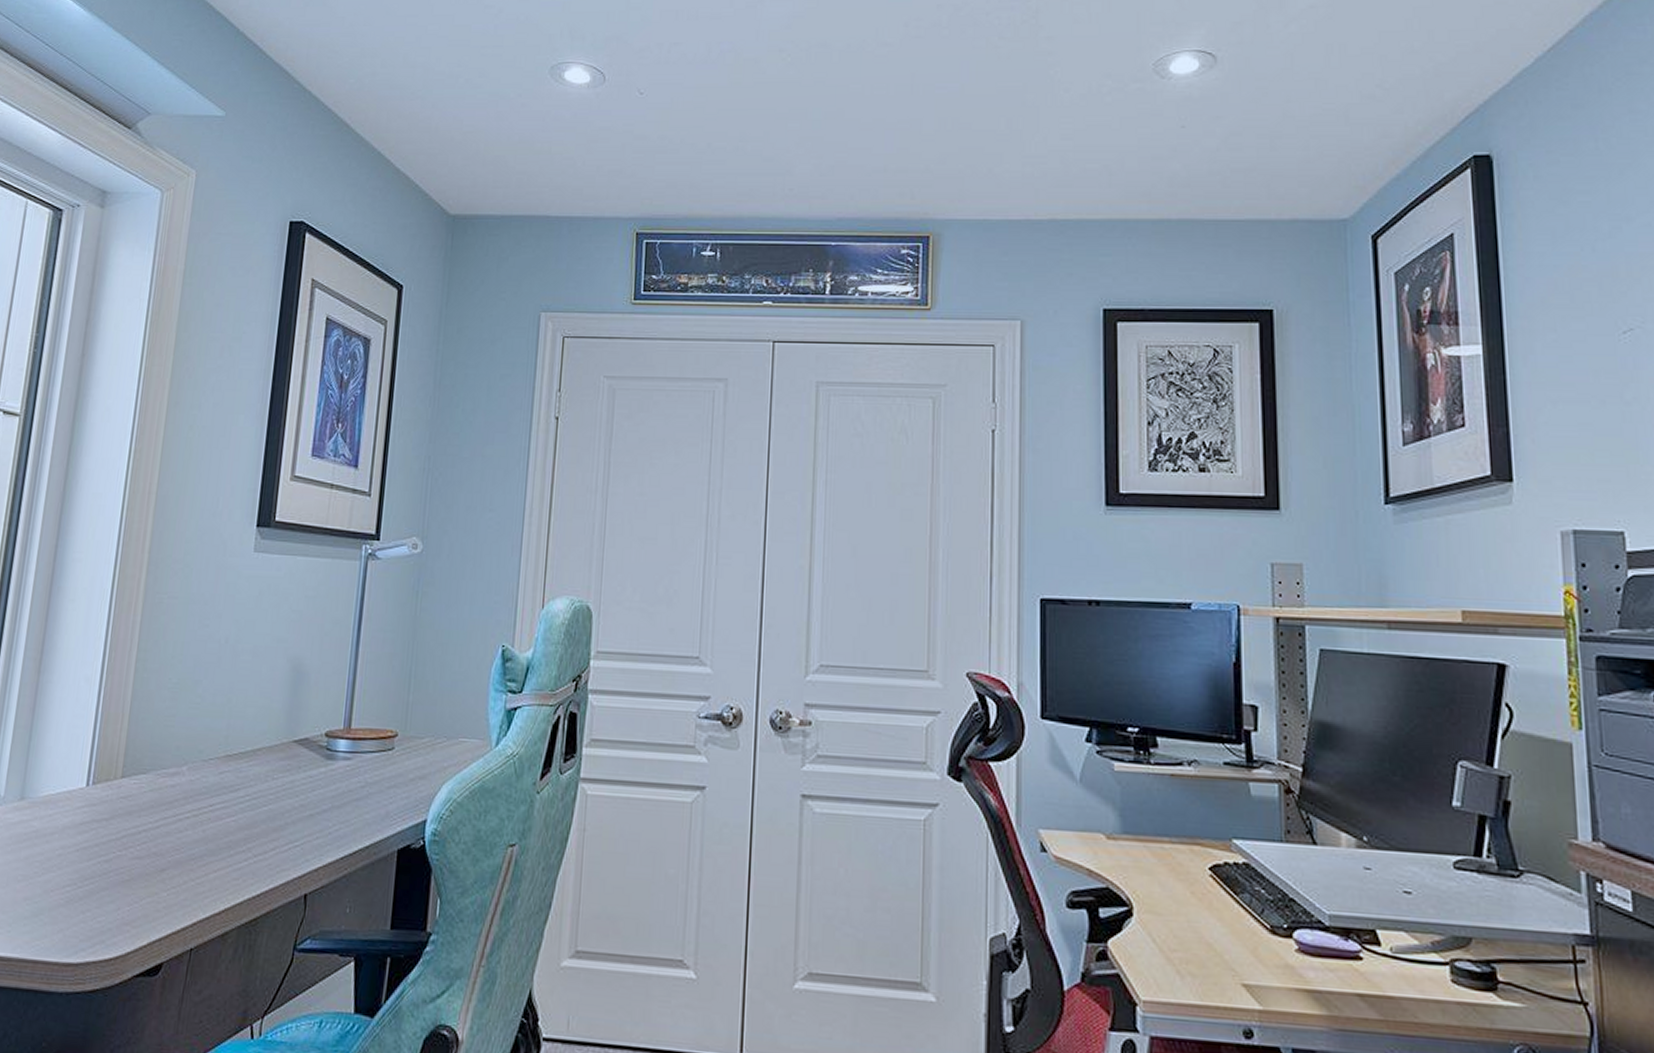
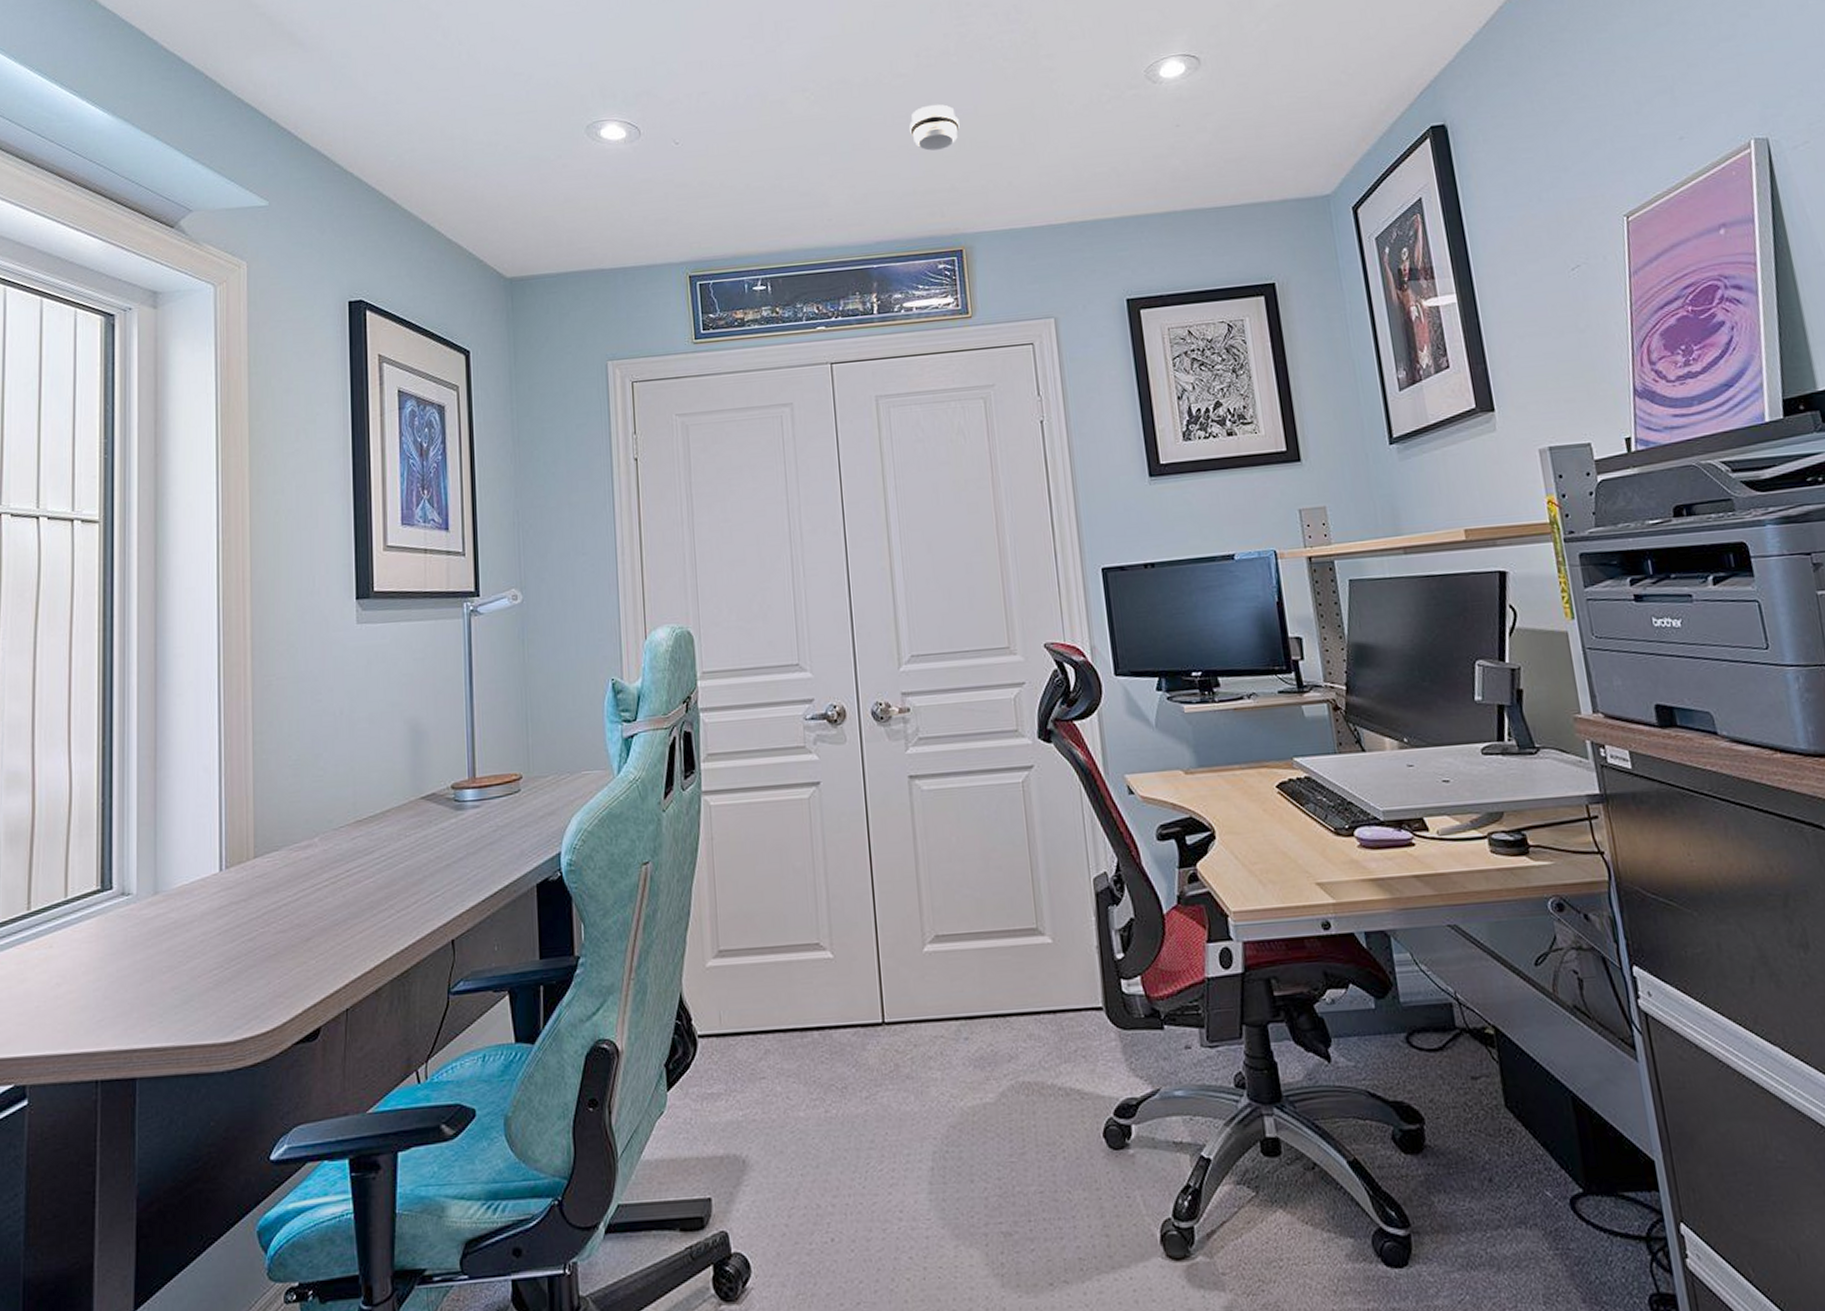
smoke detector: none [888,78,943,127] -> present [909,104,960,151]

